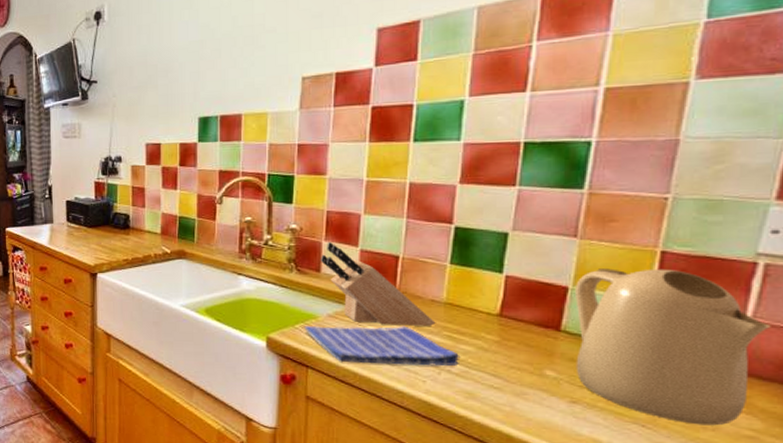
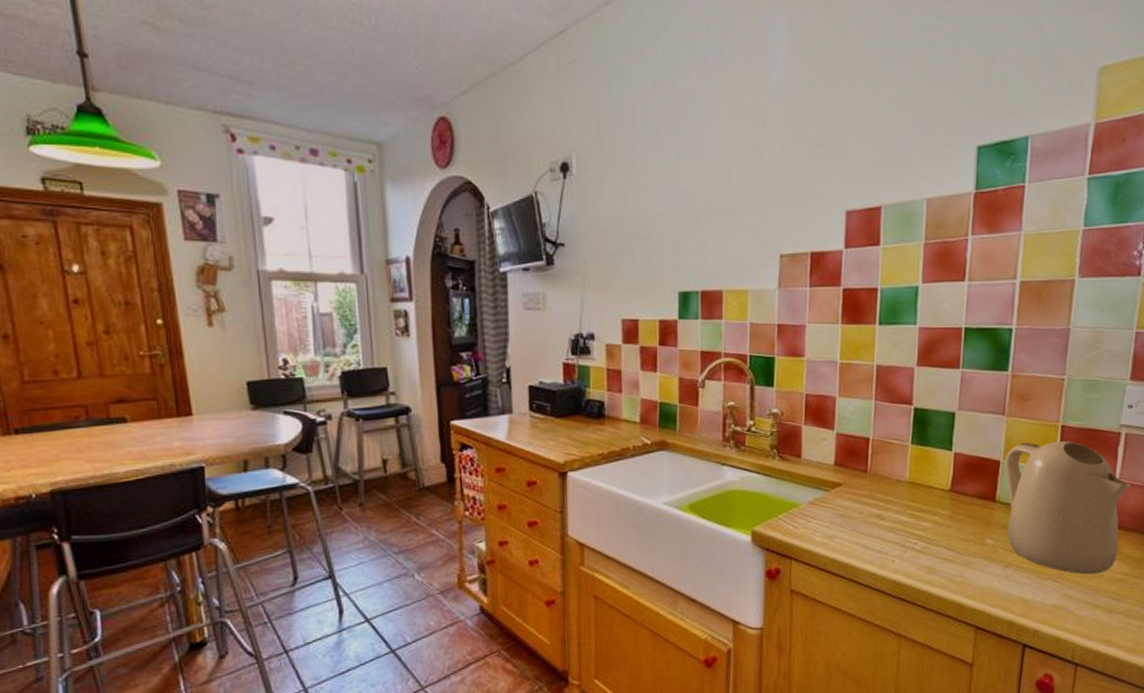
dish towel: present [304,325,461,367] -> none [787,507,922,551]
knife block: present [321,242,436,326] -> none [801,426,901,509]

